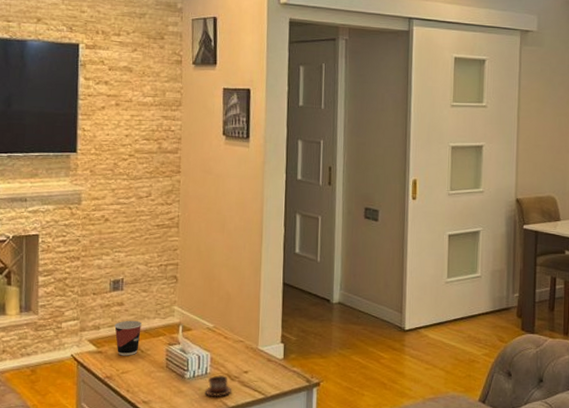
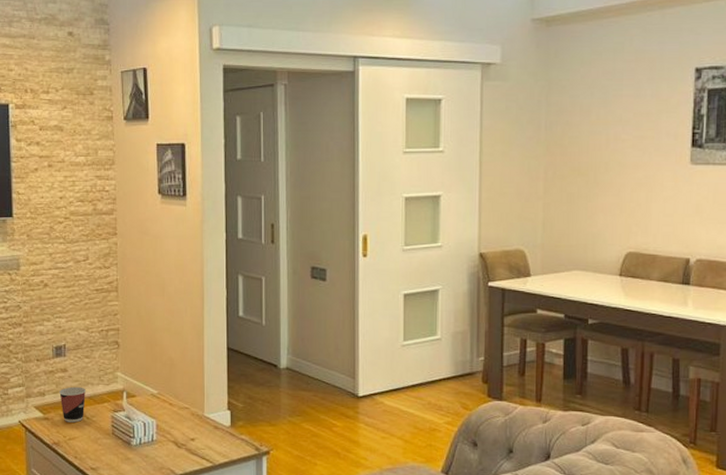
cup: present [204,375,231,396] -> none [152,442,179,464]

